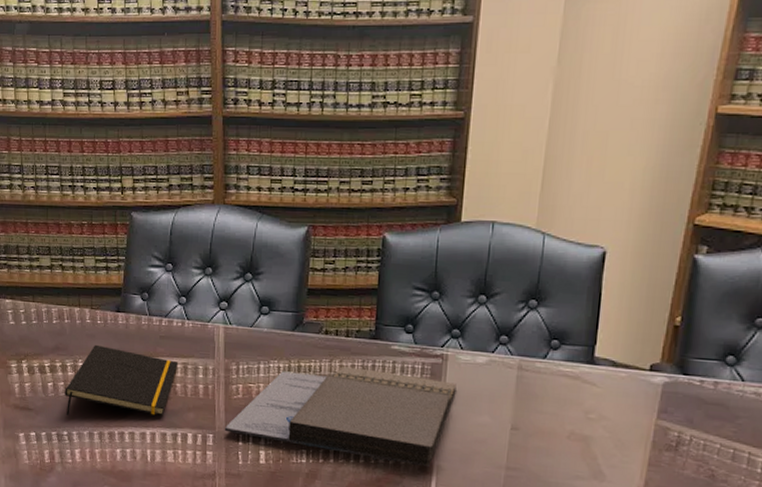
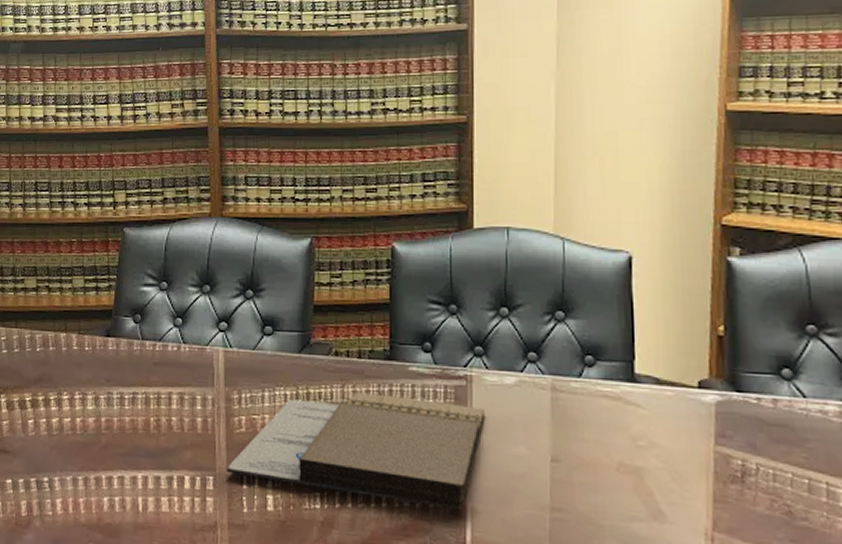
notepad: present [65,344,179,416] -> none [46,374,174,459]

